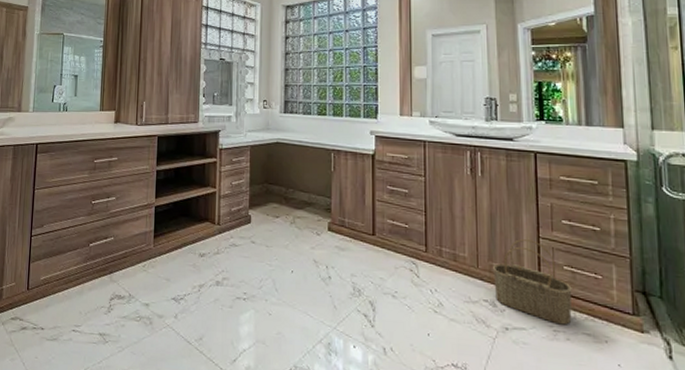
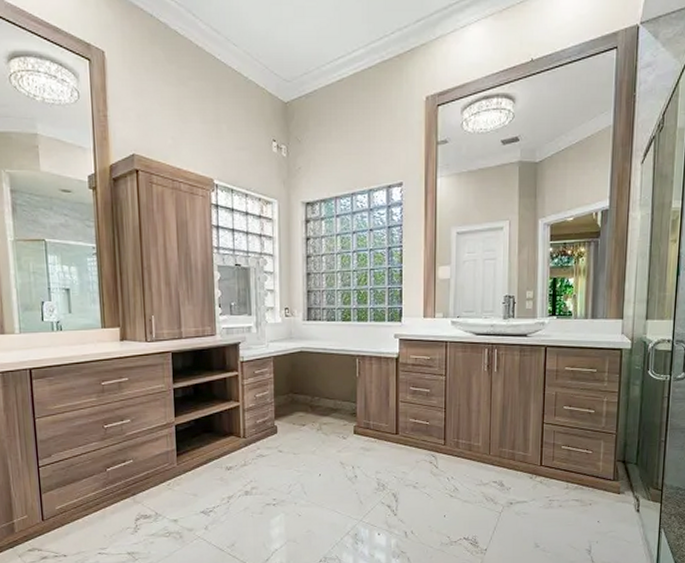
wicker basket: present [493,239,572,325] -> none [502,426,567,495]

